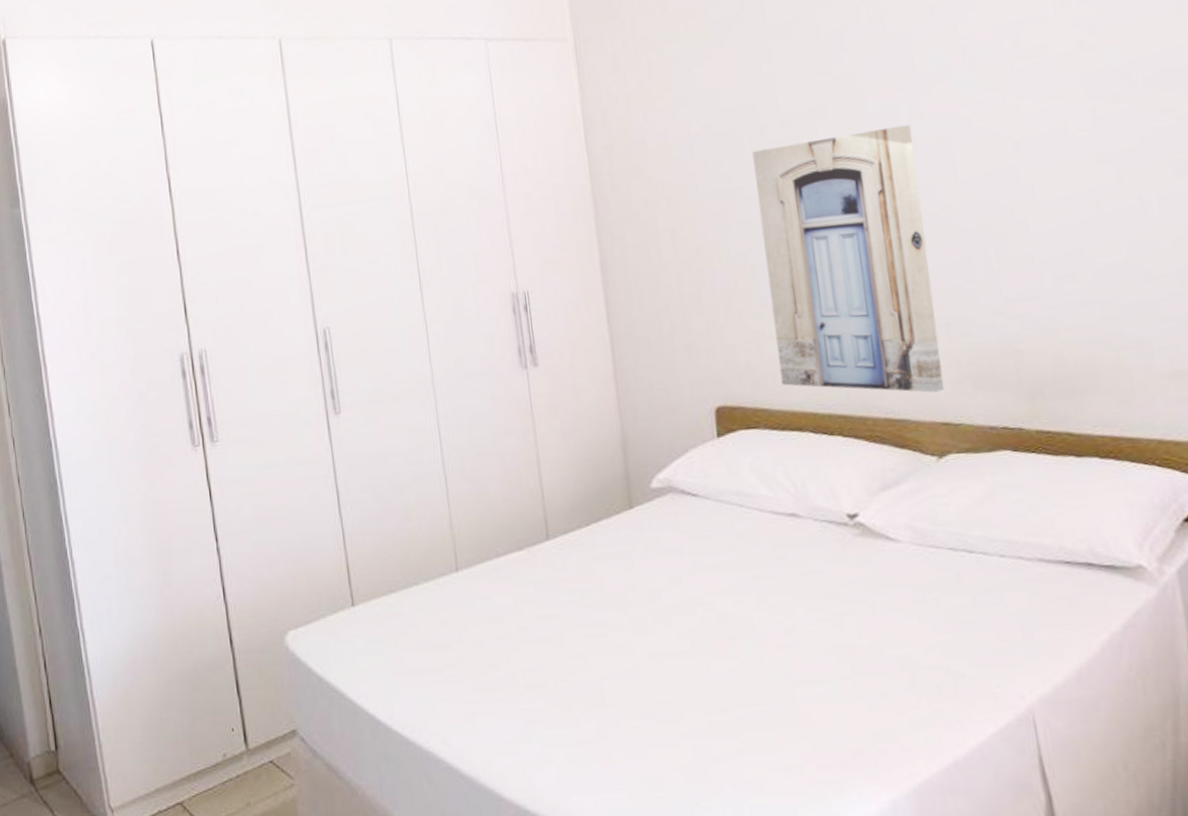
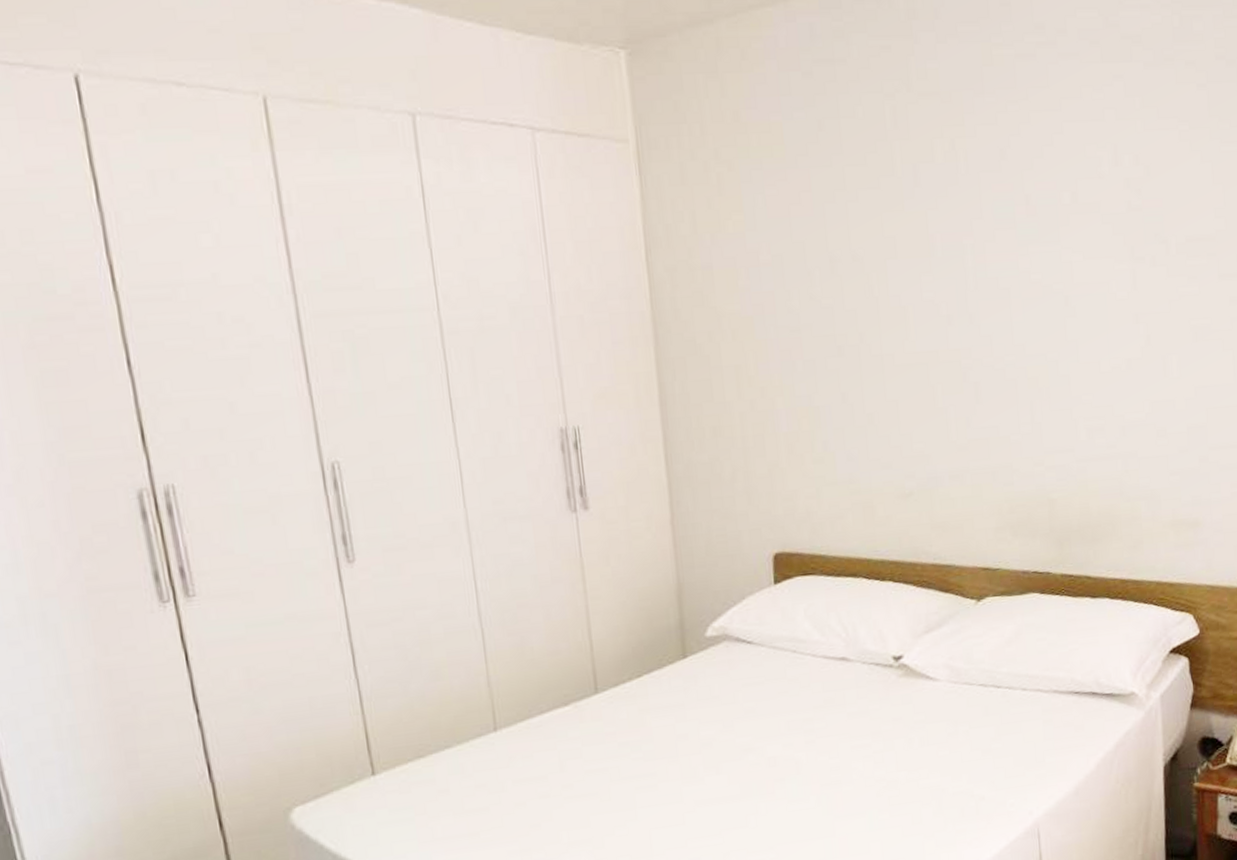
wall art: present [752,124,945,393] -> none [822,271,987,539]

